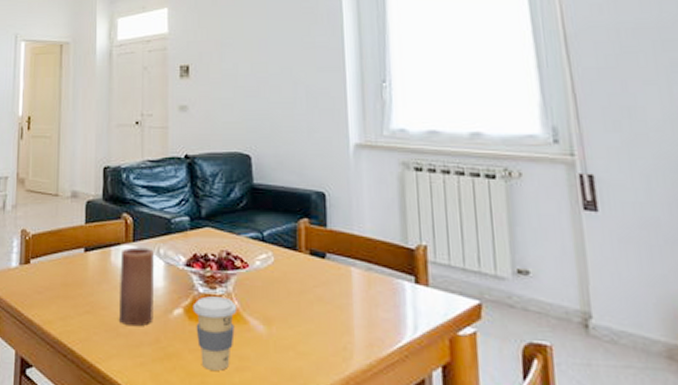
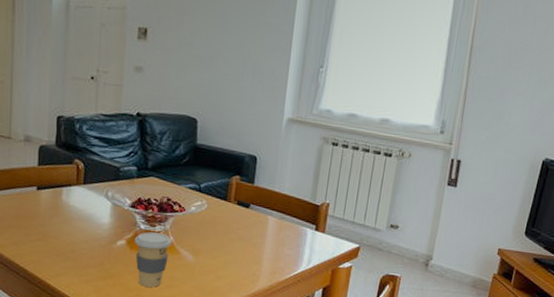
candle: present [118,247,155,326] -> none [67,189,103,252]

